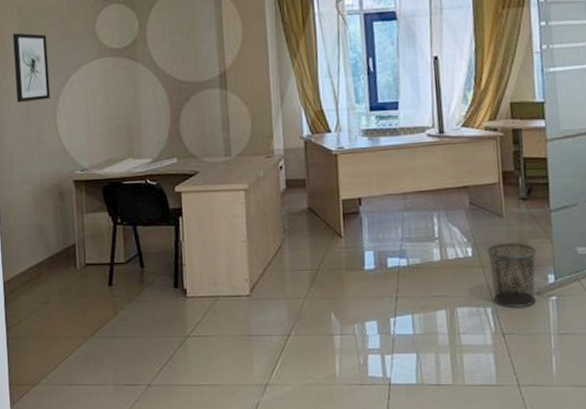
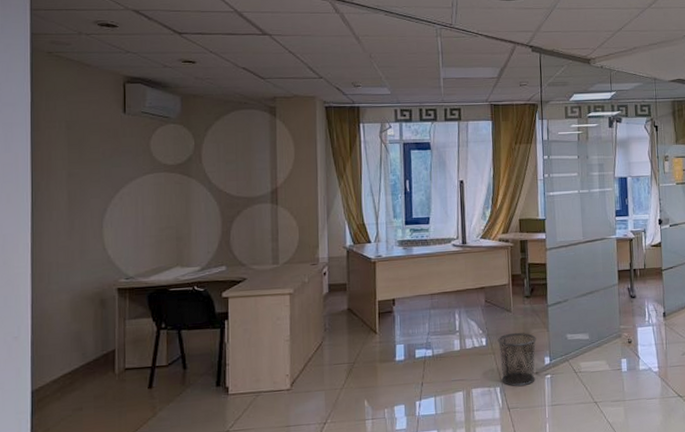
wall art: present [12,33,50,102] -> none [59,146,98,213]

